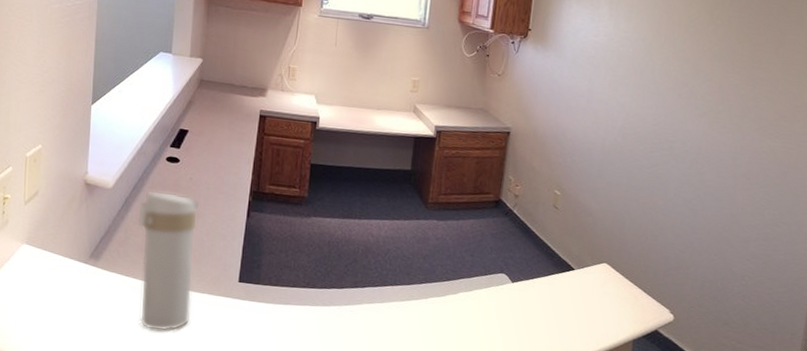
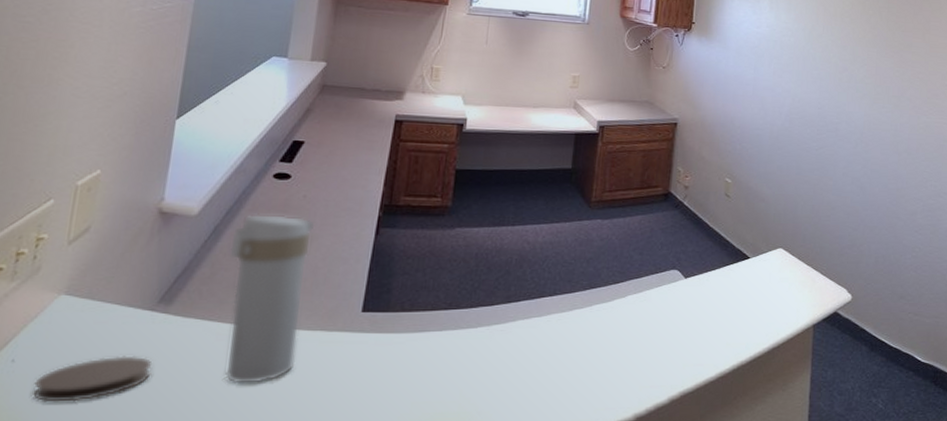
coaster: none [12,296,89,328] -> present [33,355,153,403]

